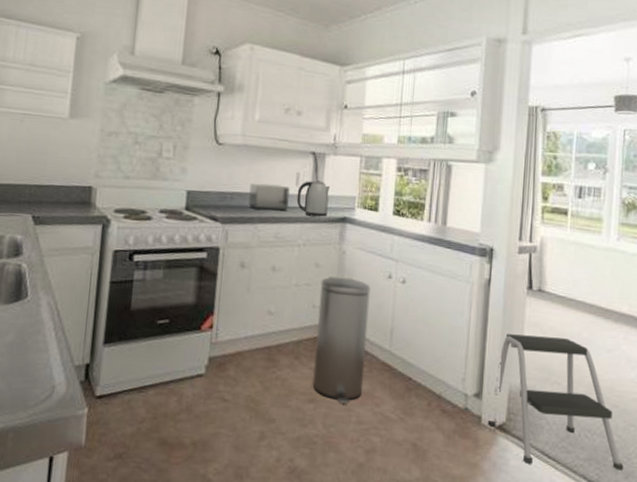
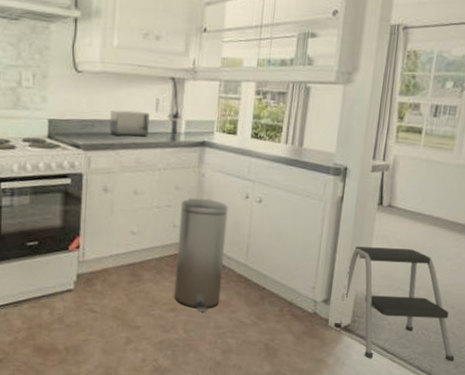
kettle: present [296,180,330,217] -> none [156,106,189,142]

